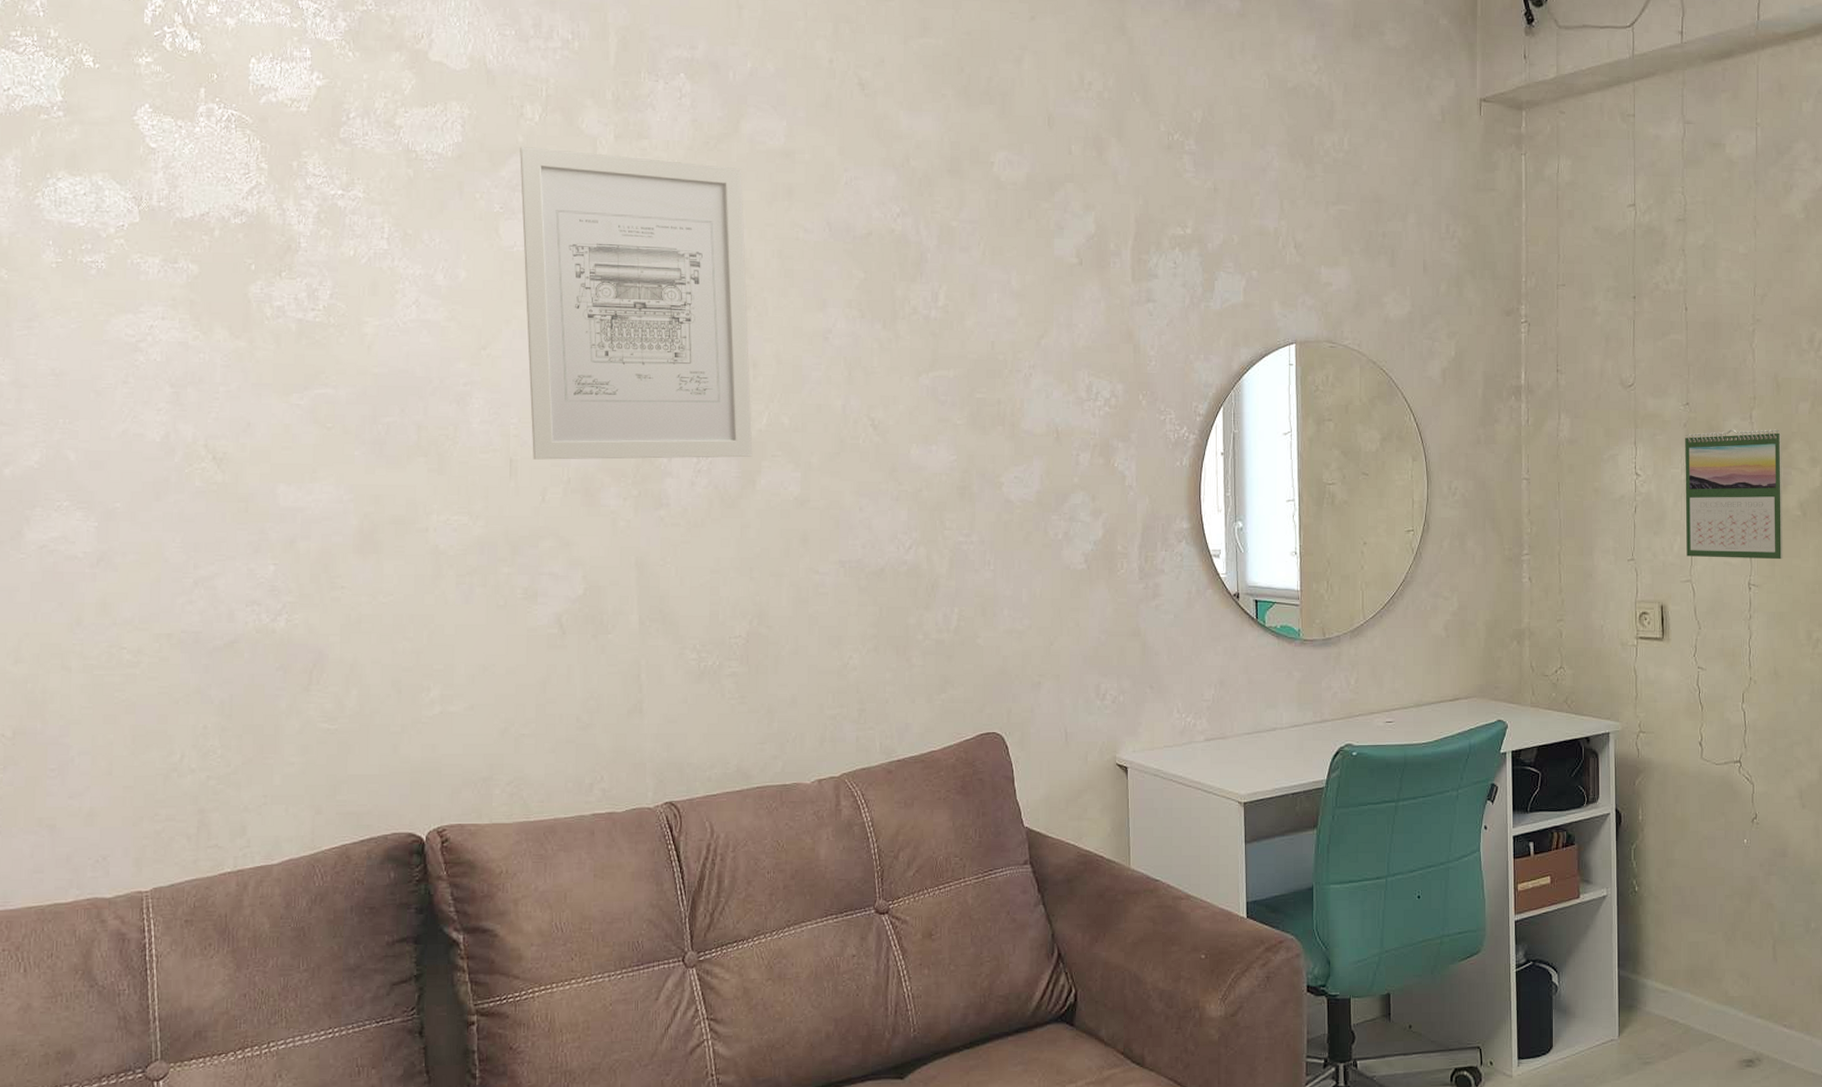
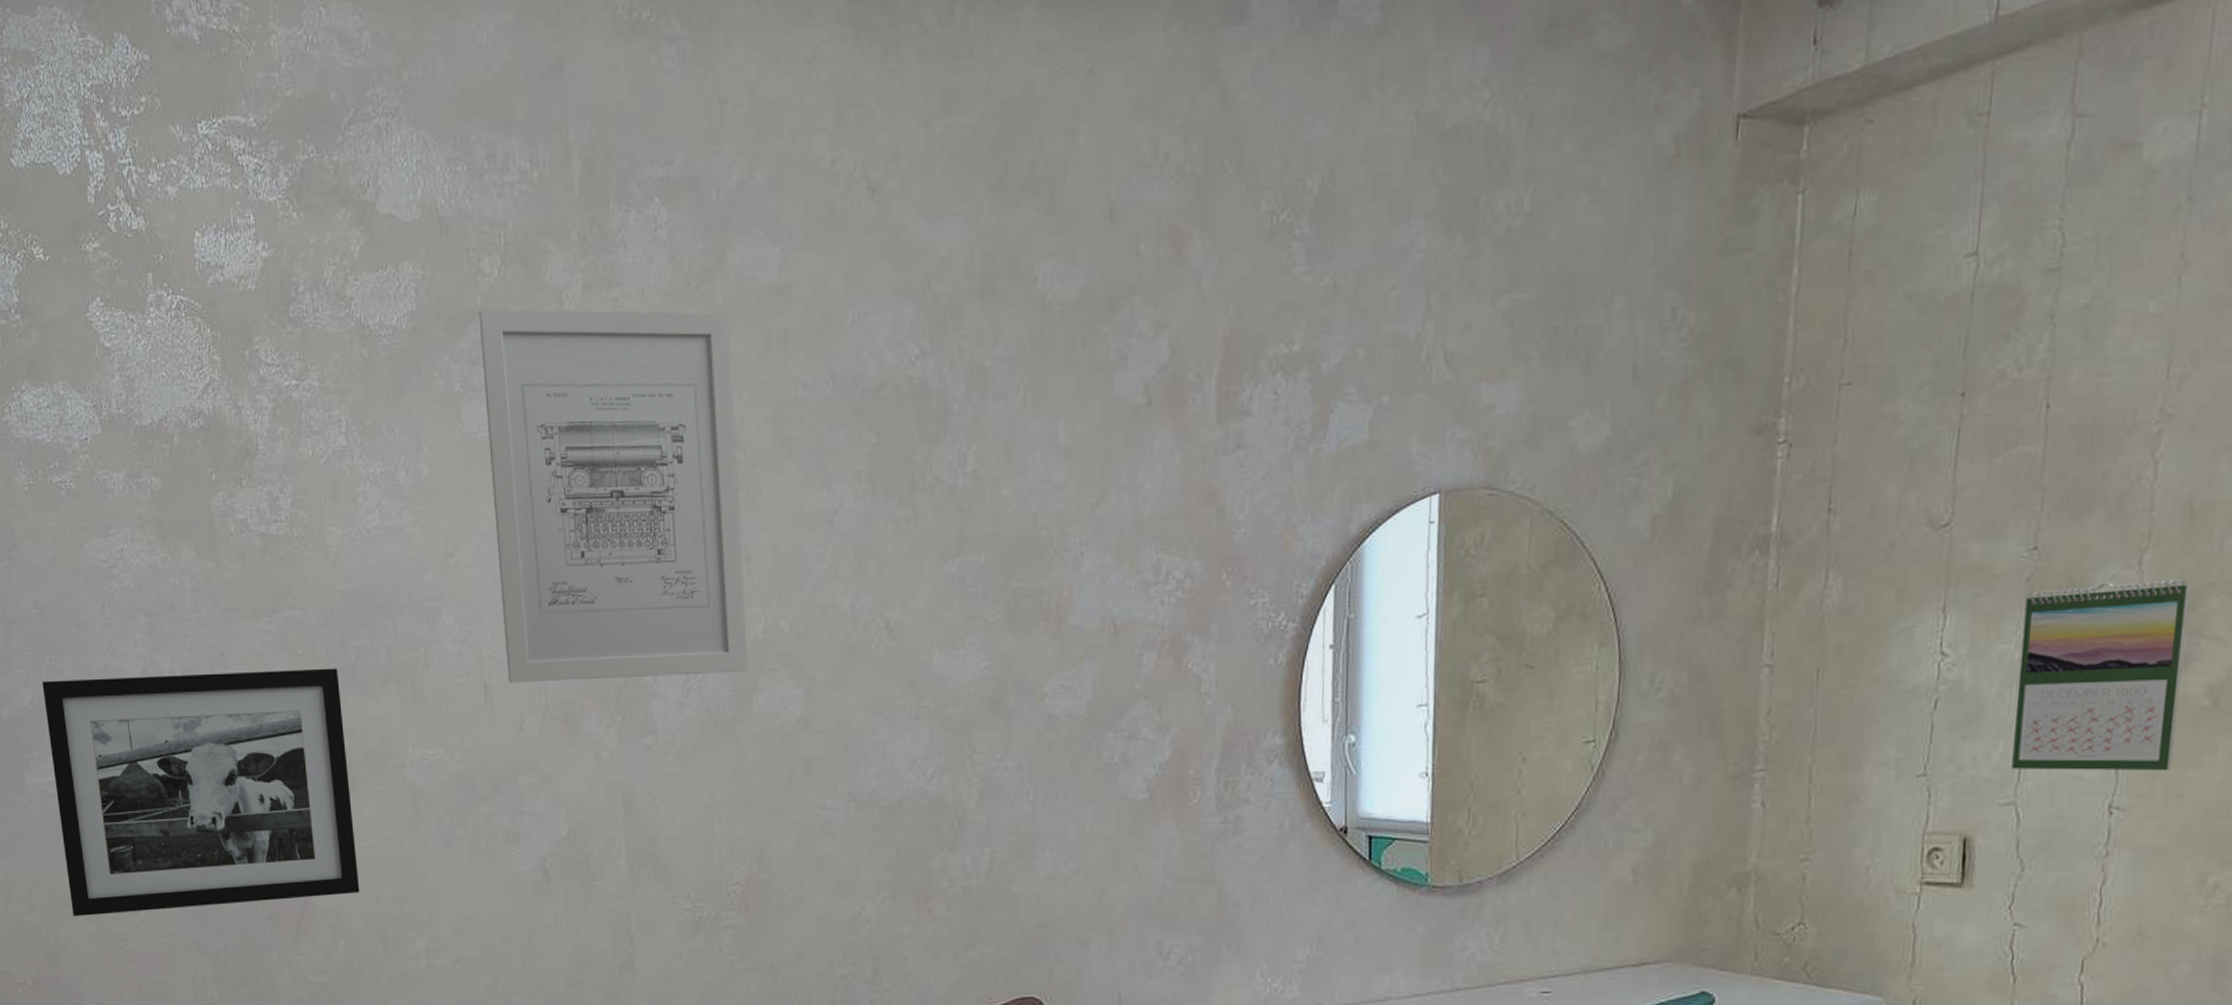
picture frame: none [52,440,377,669] -> present [42,668,360,917]

